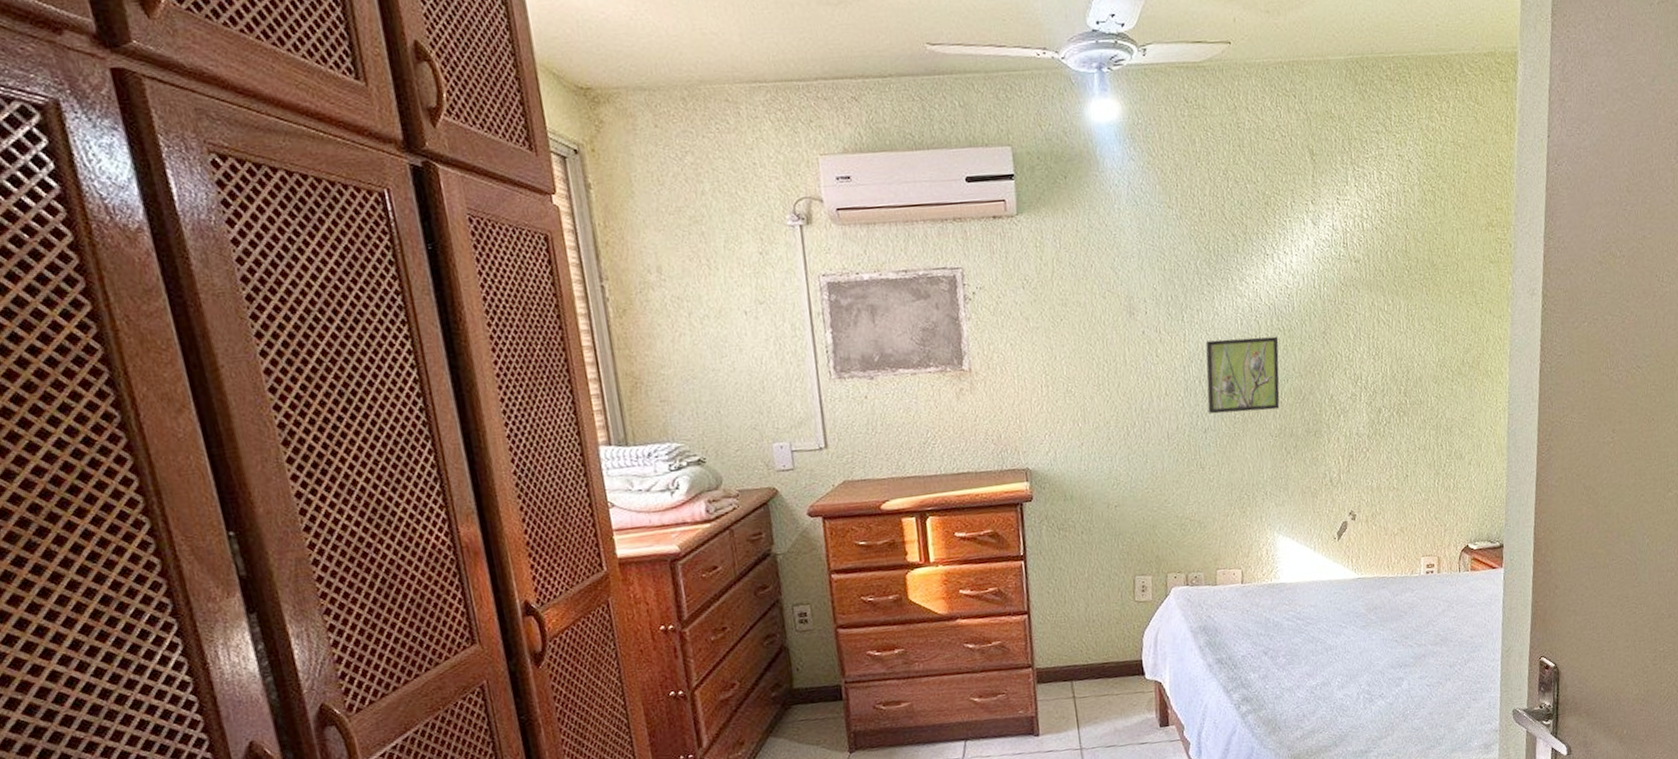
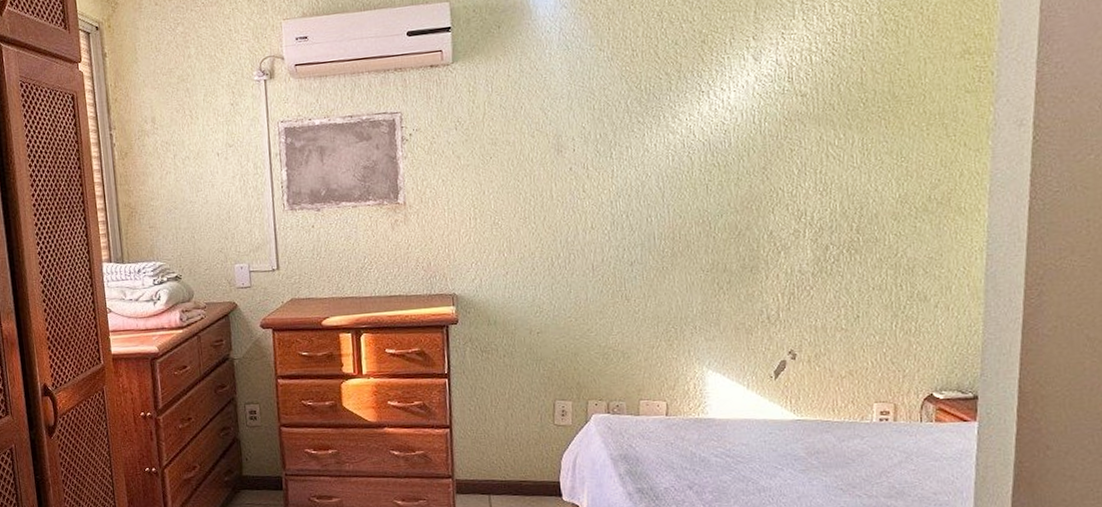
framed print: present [1205,336,1280,414] -> none [634,172,713,248]

